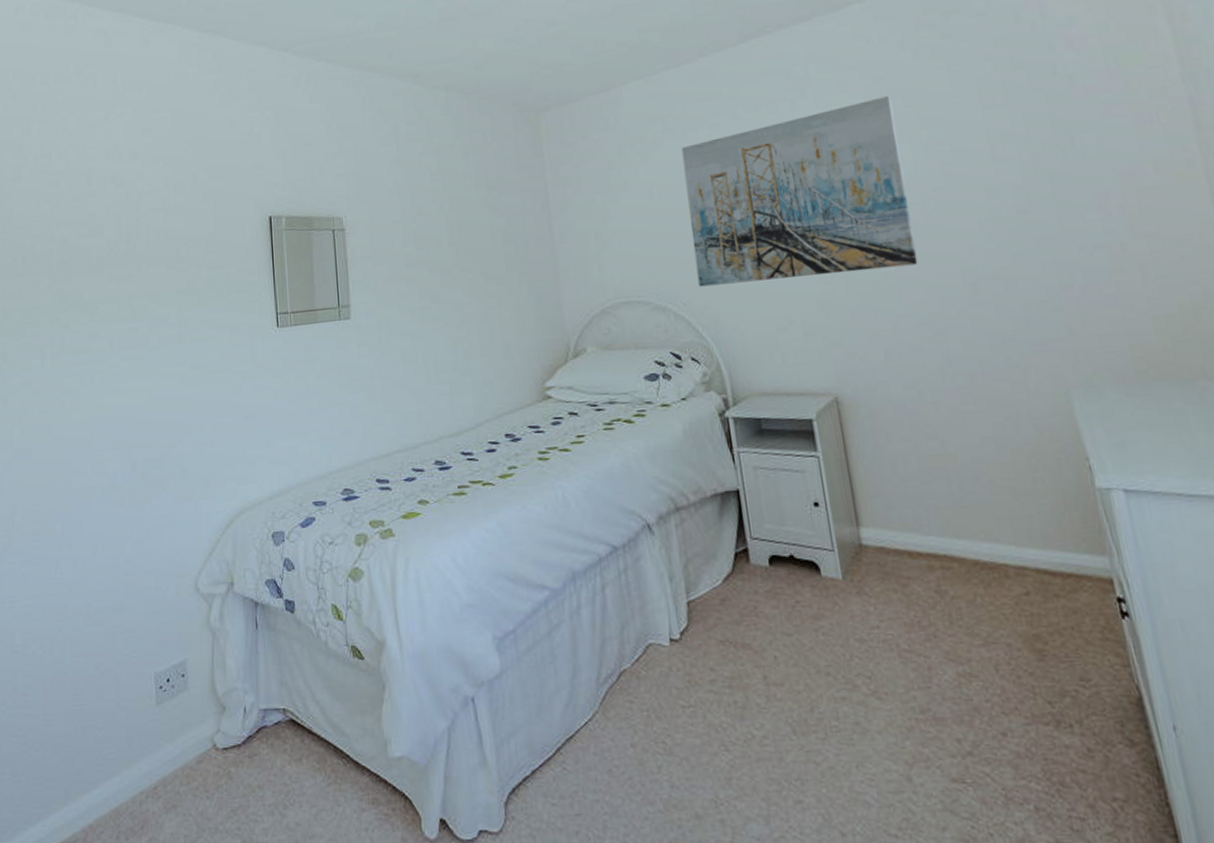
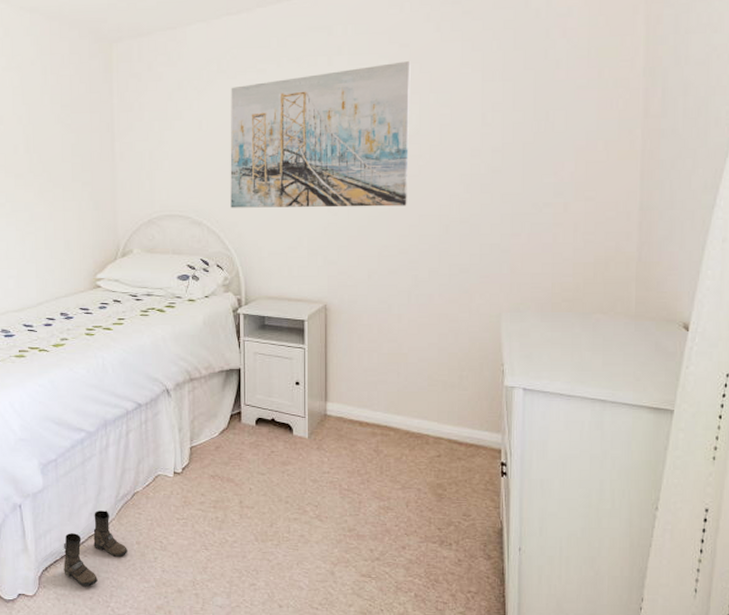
boots: none [533,700,620,814] -> present [63,511,128,586]

